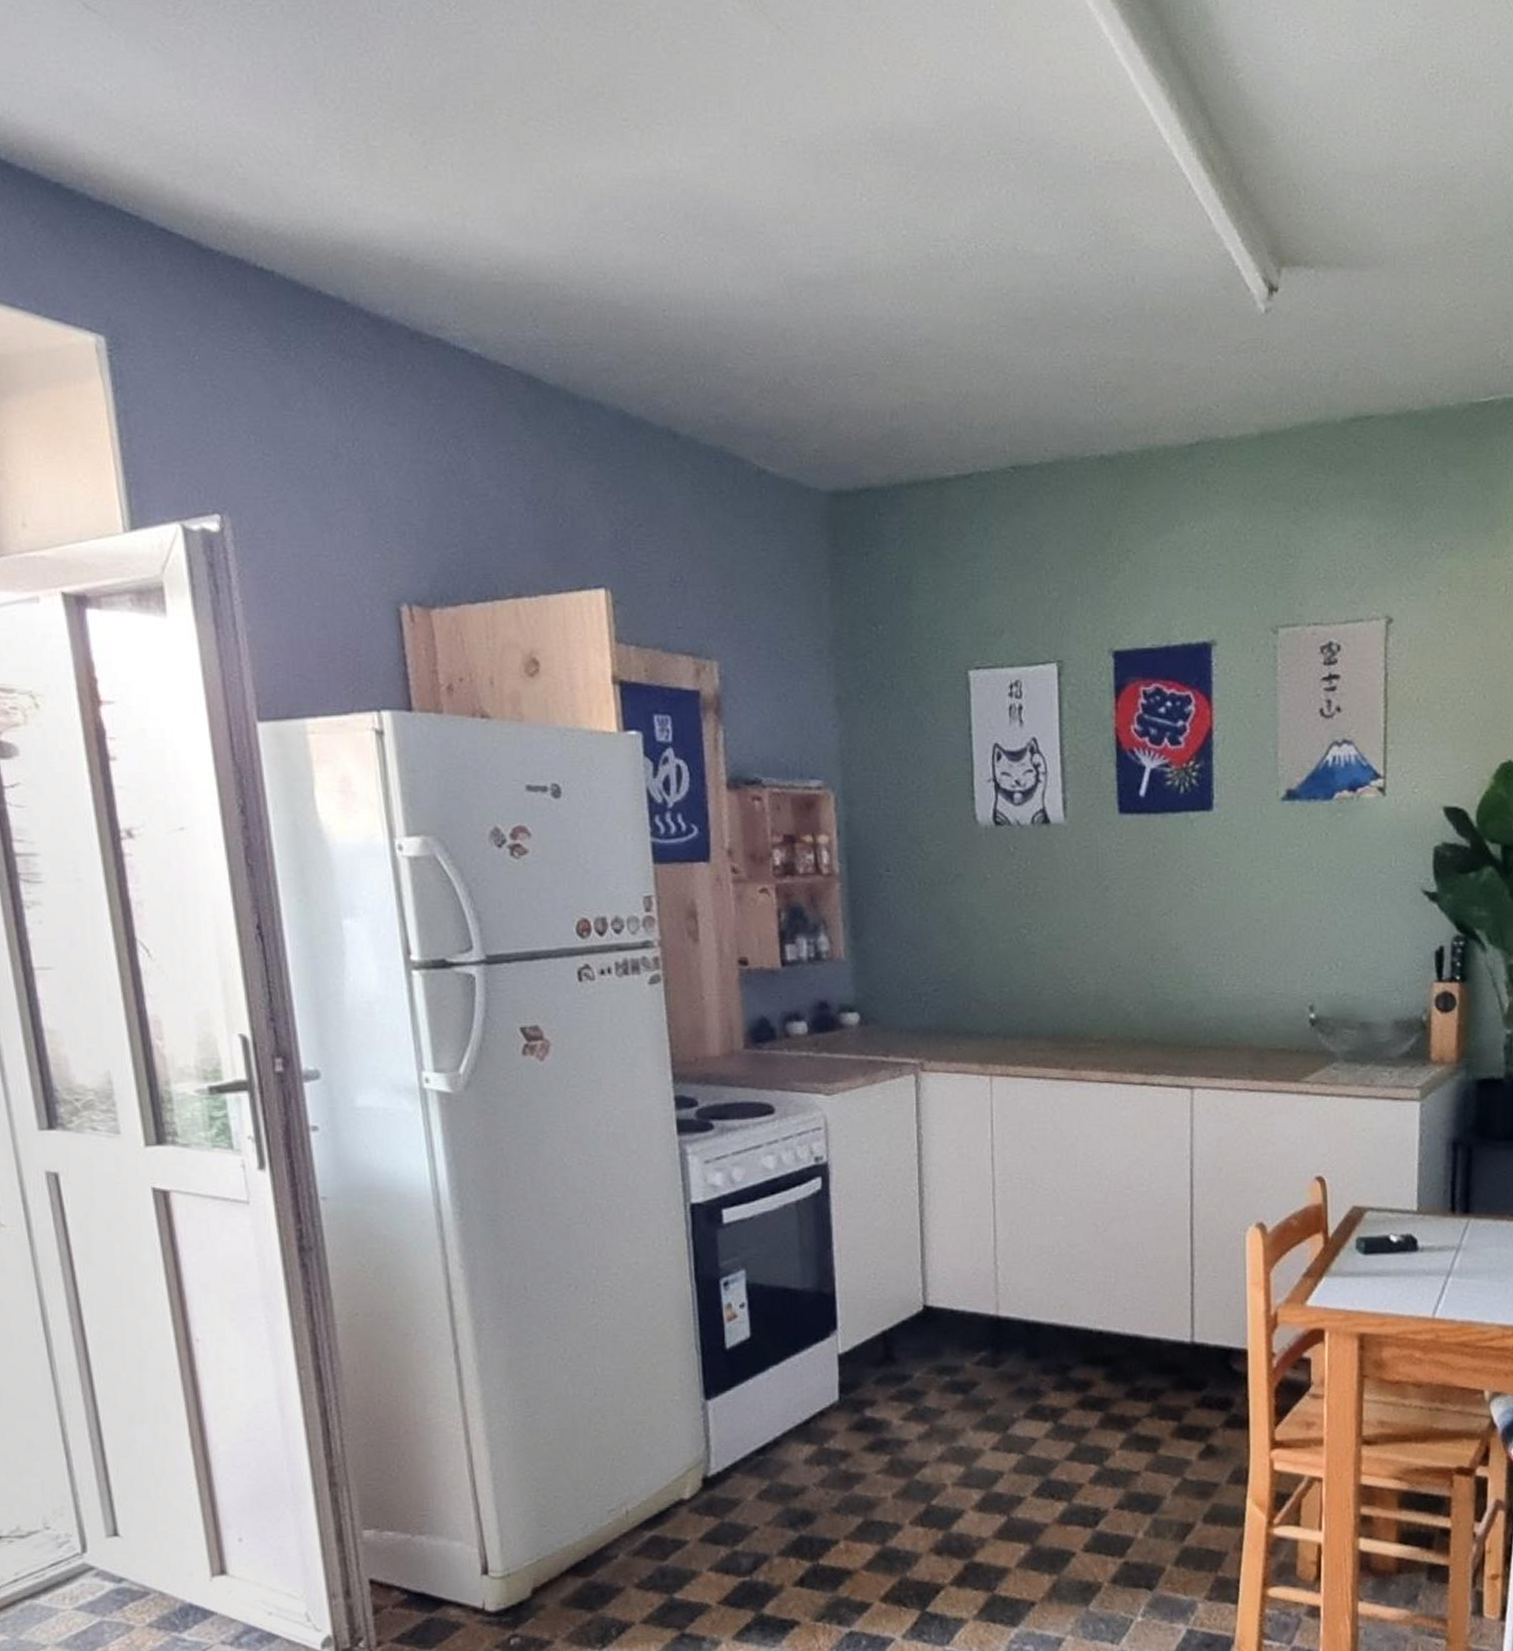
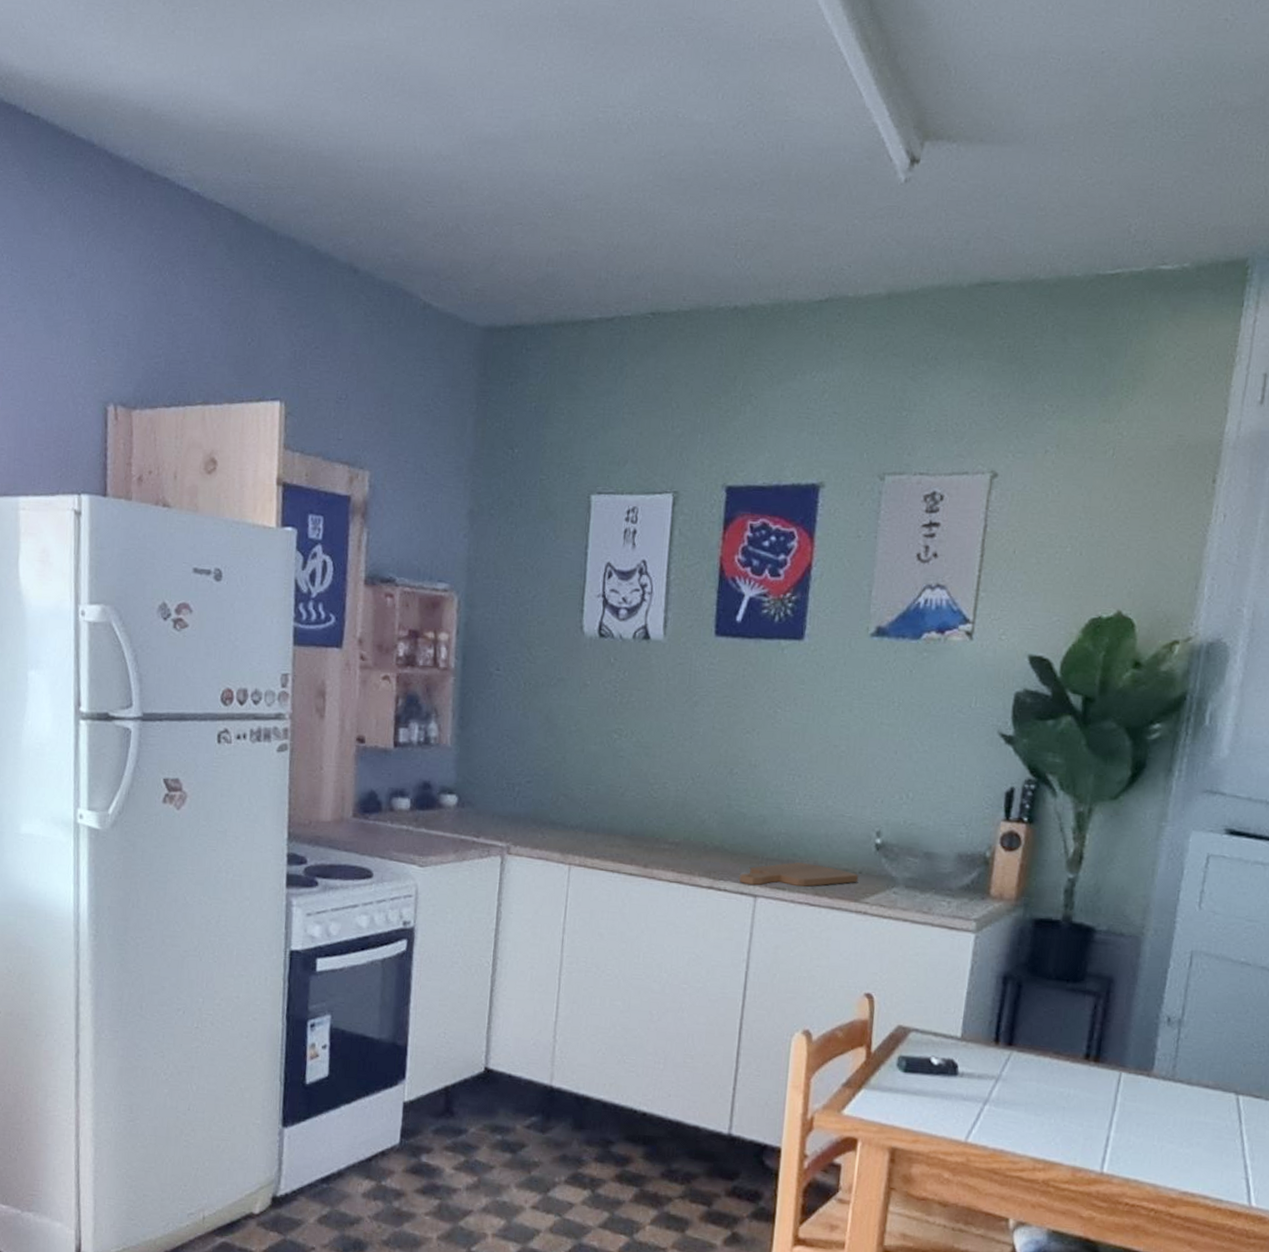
cutting board: none [1173,1047,1297,1077] -> present [739,862,859,887]

